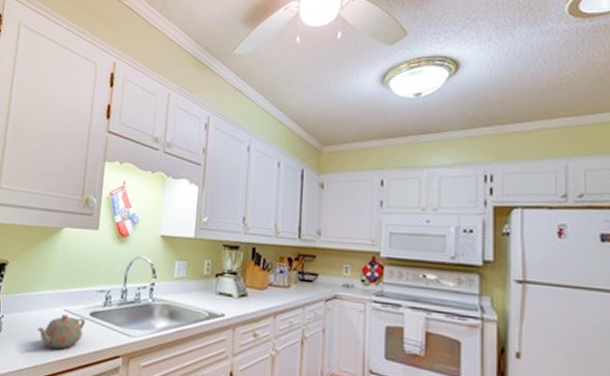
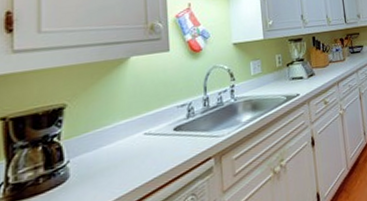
teapot: present [37,314,85,349] -> none [116,135,170,175]

